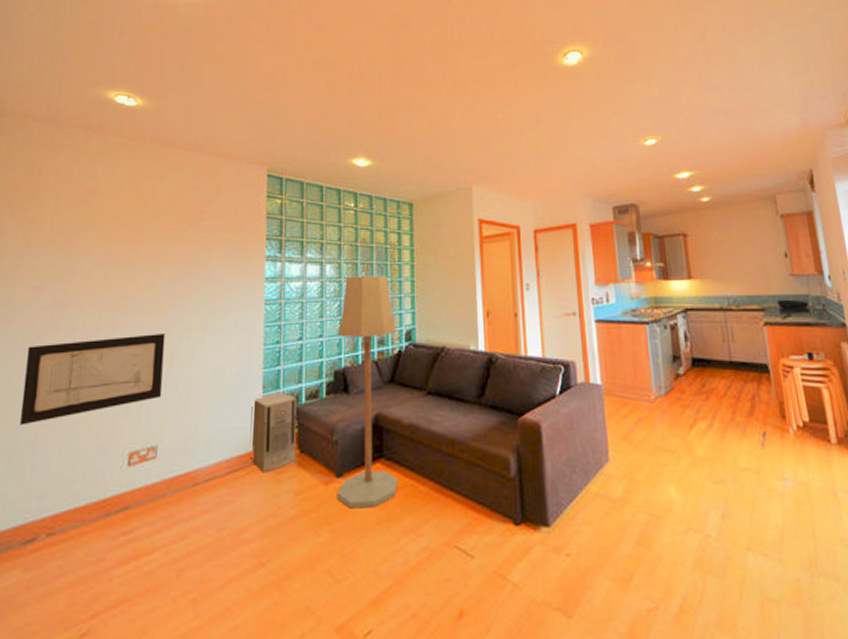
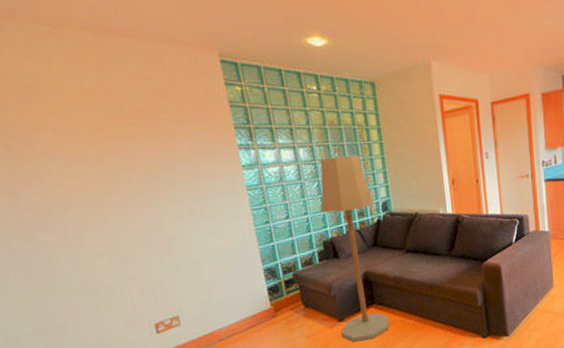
wall art: present [20,334,166,426] -> none [23,224,171,314]
air purifier: present [250,392,297,472] -> none [255,262,303,325]

